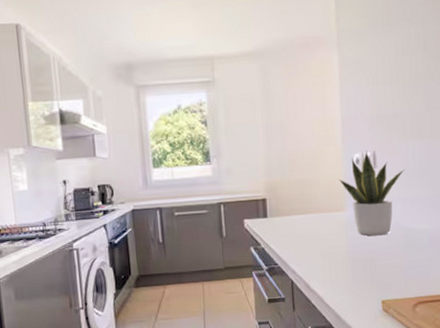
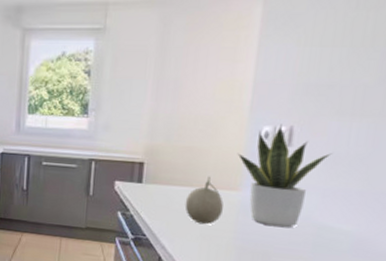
fruit: none [305,202,335,245] -> present [184,176,224,225]

